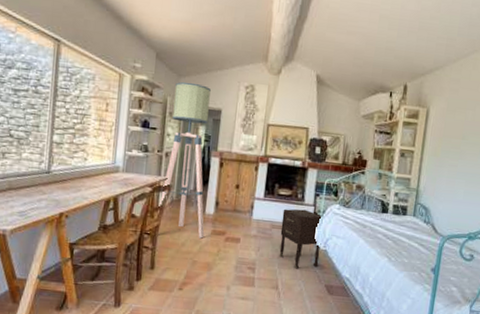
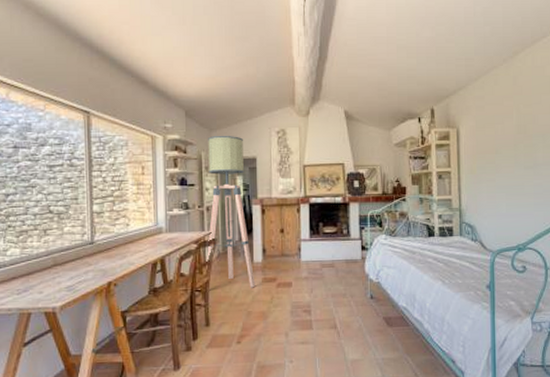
nightstand: present [279,209,322,269] -> none [330,244,374,305]

